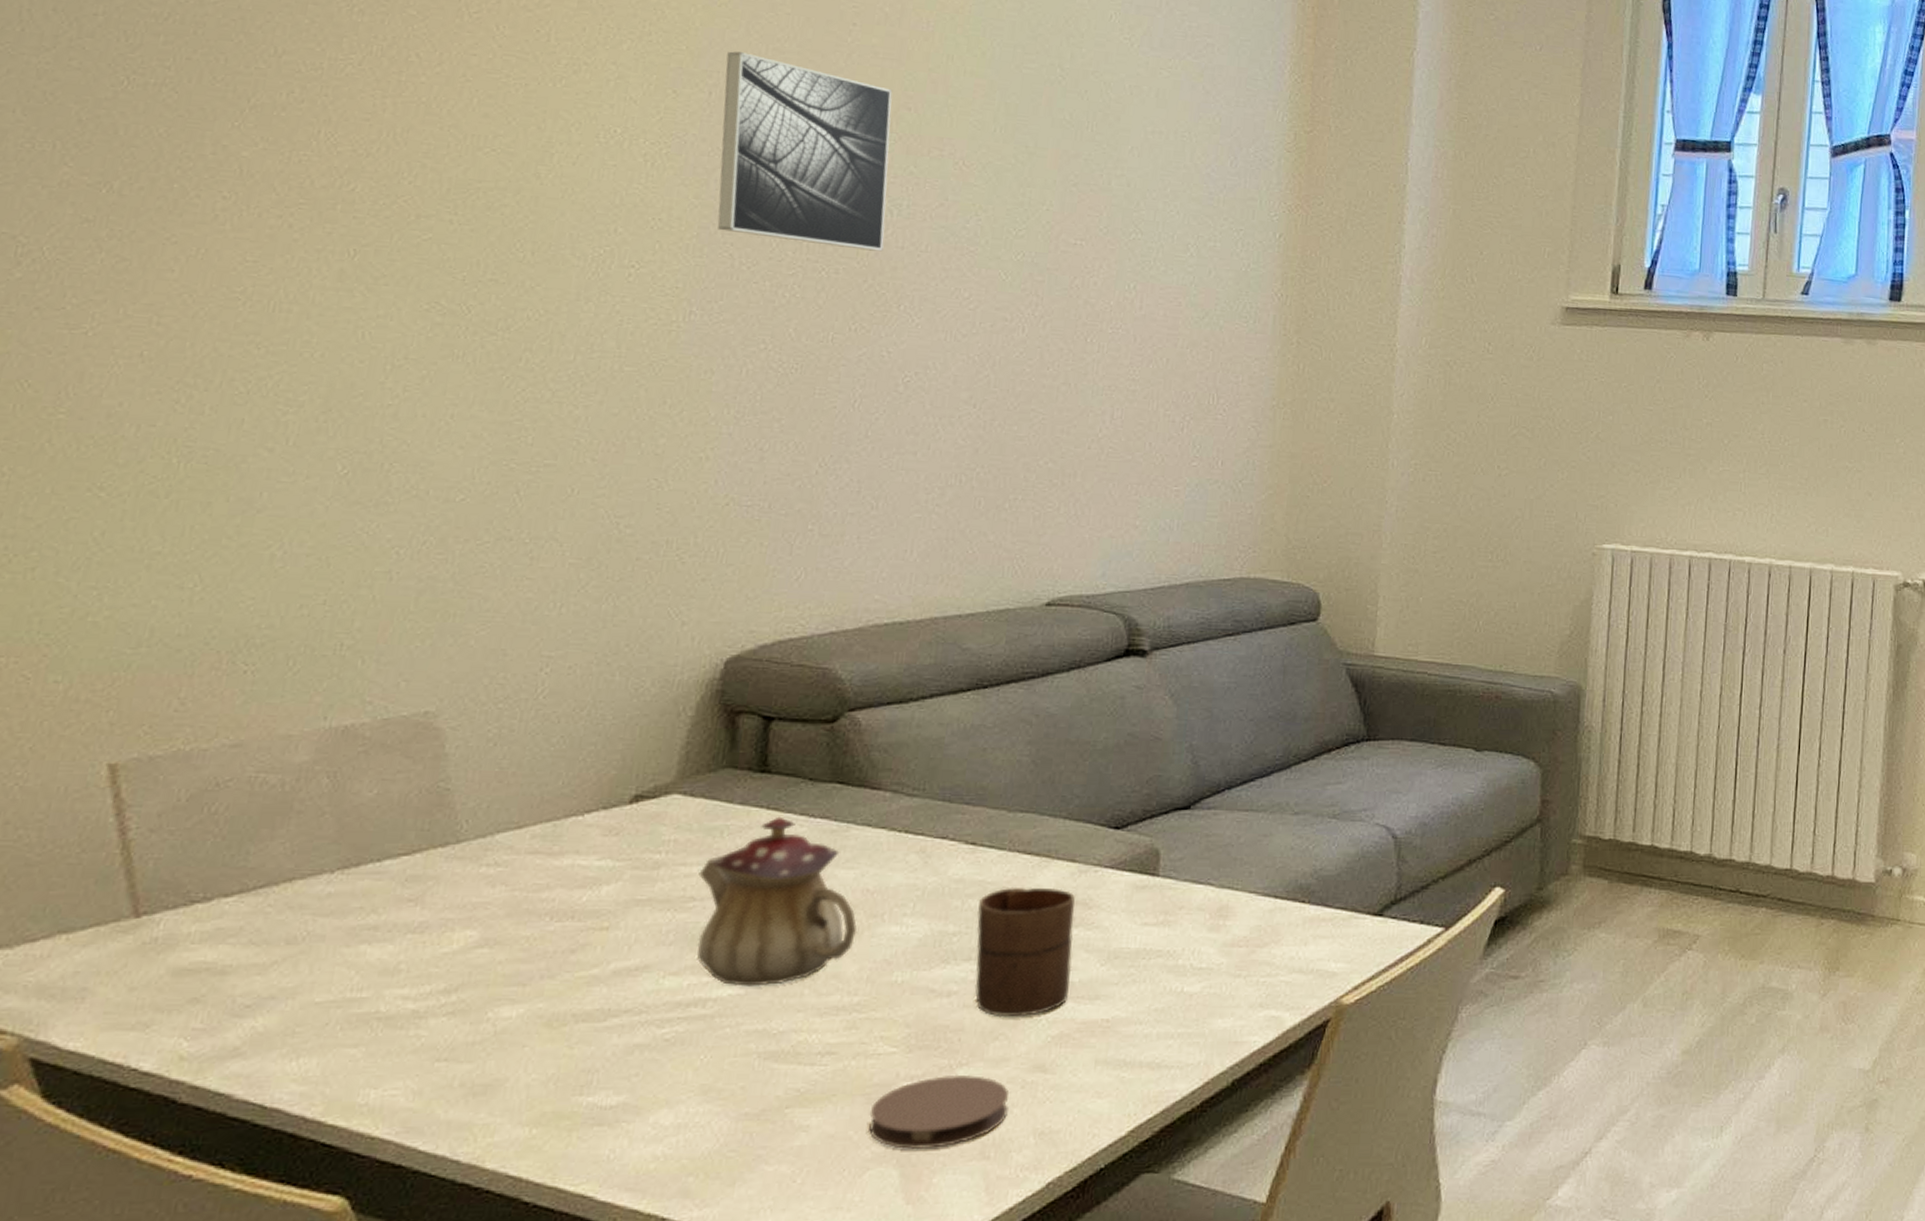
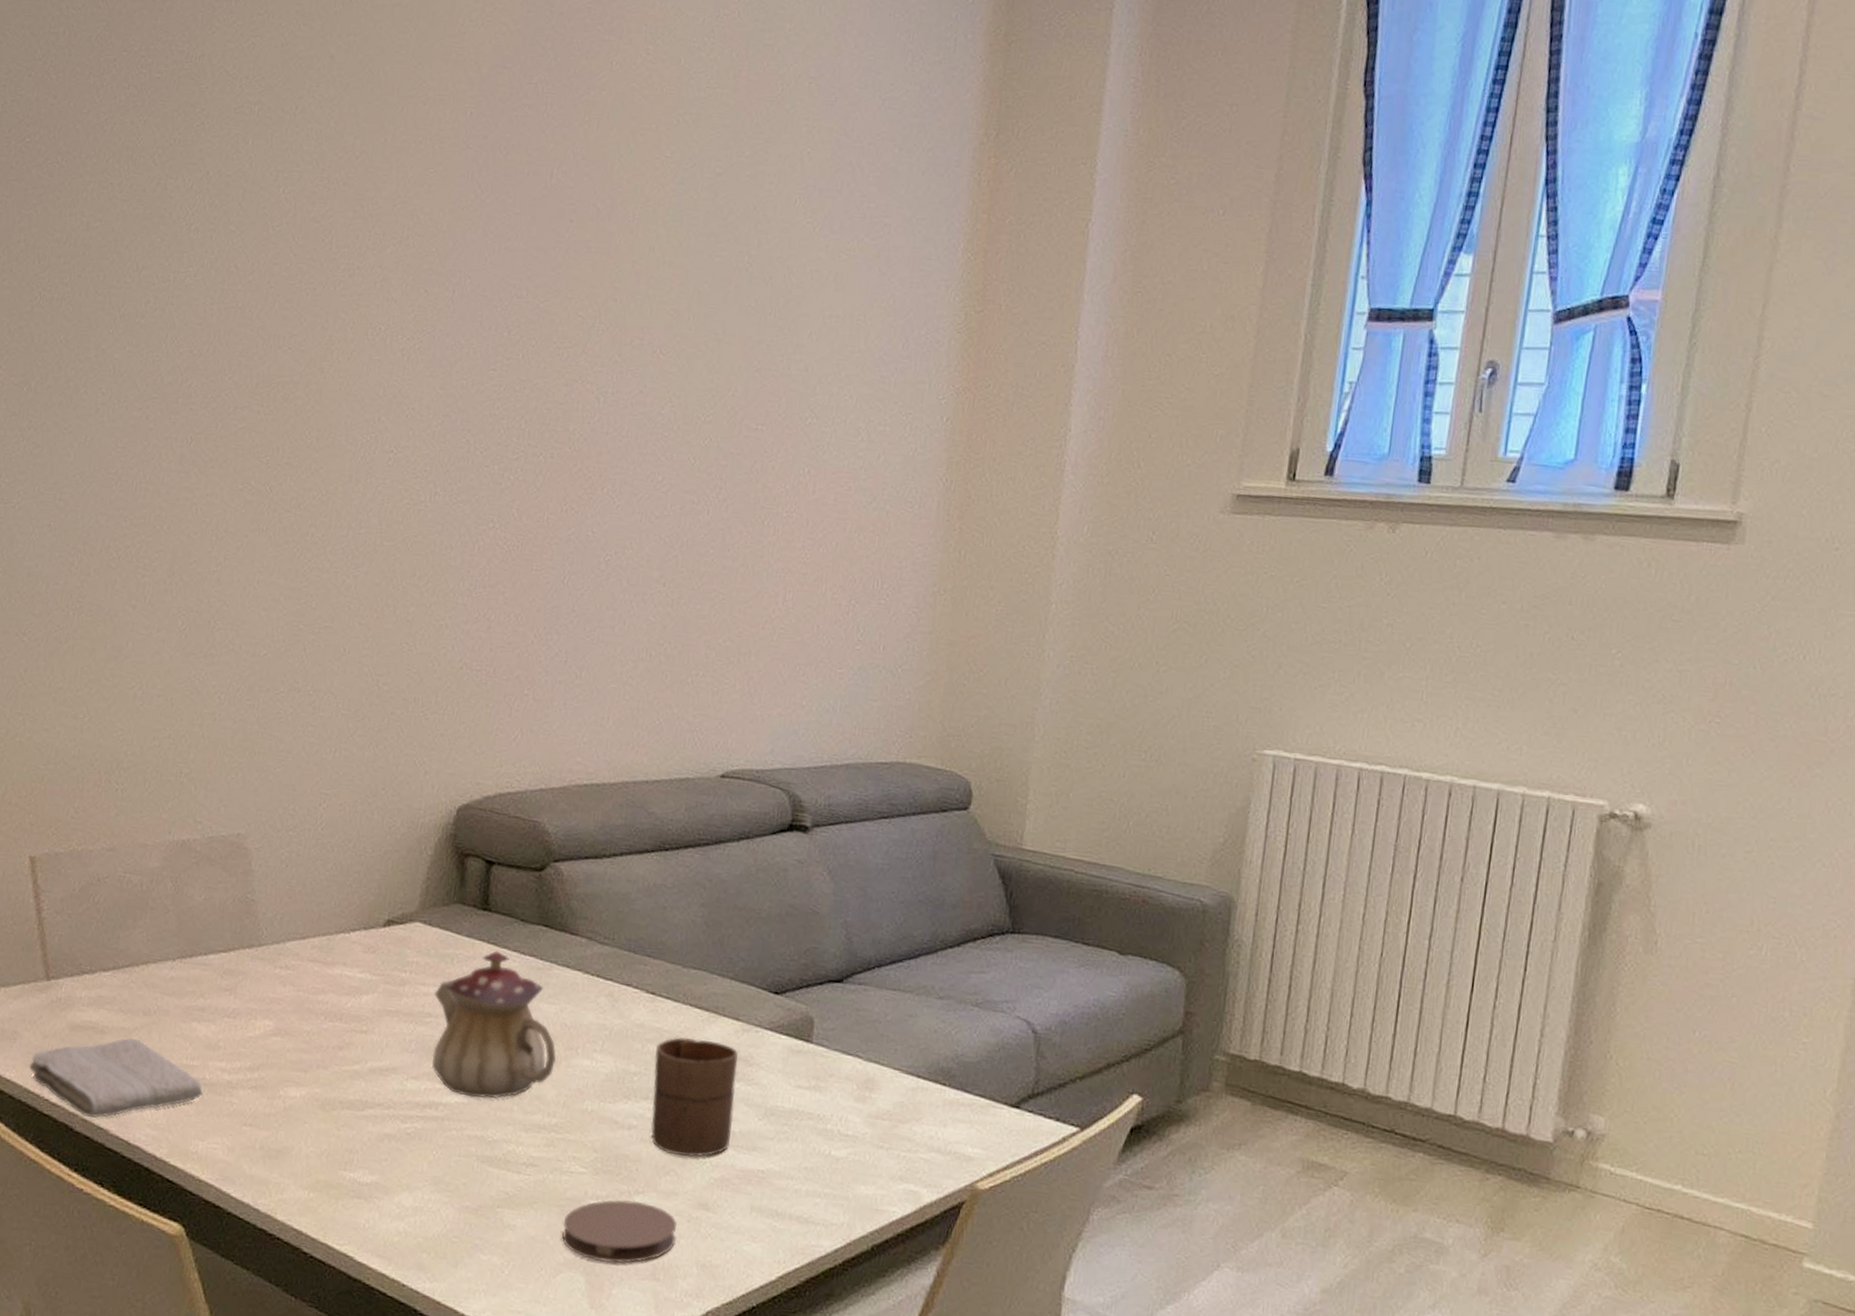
washcloth: none [106,976,376,1082] -> present [29,1038,203,1118]
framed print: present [717,51,893,252] -> none [457,251,602,437]

